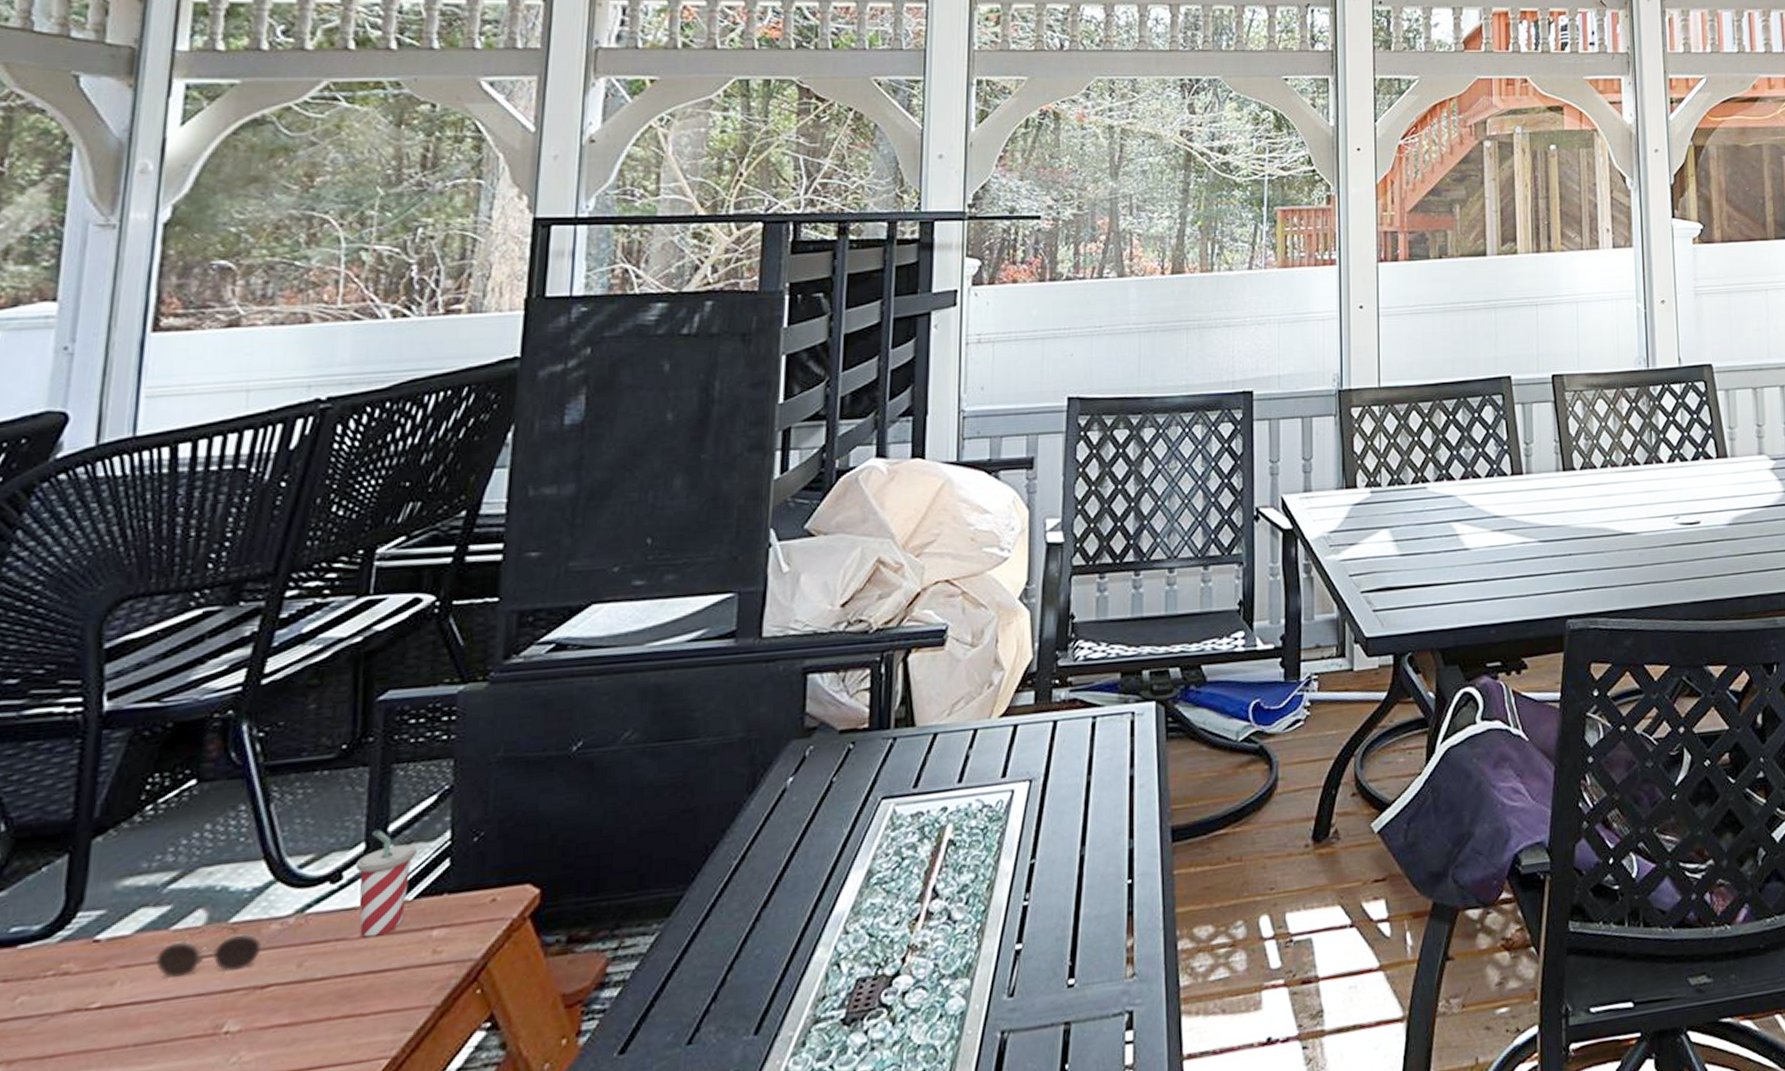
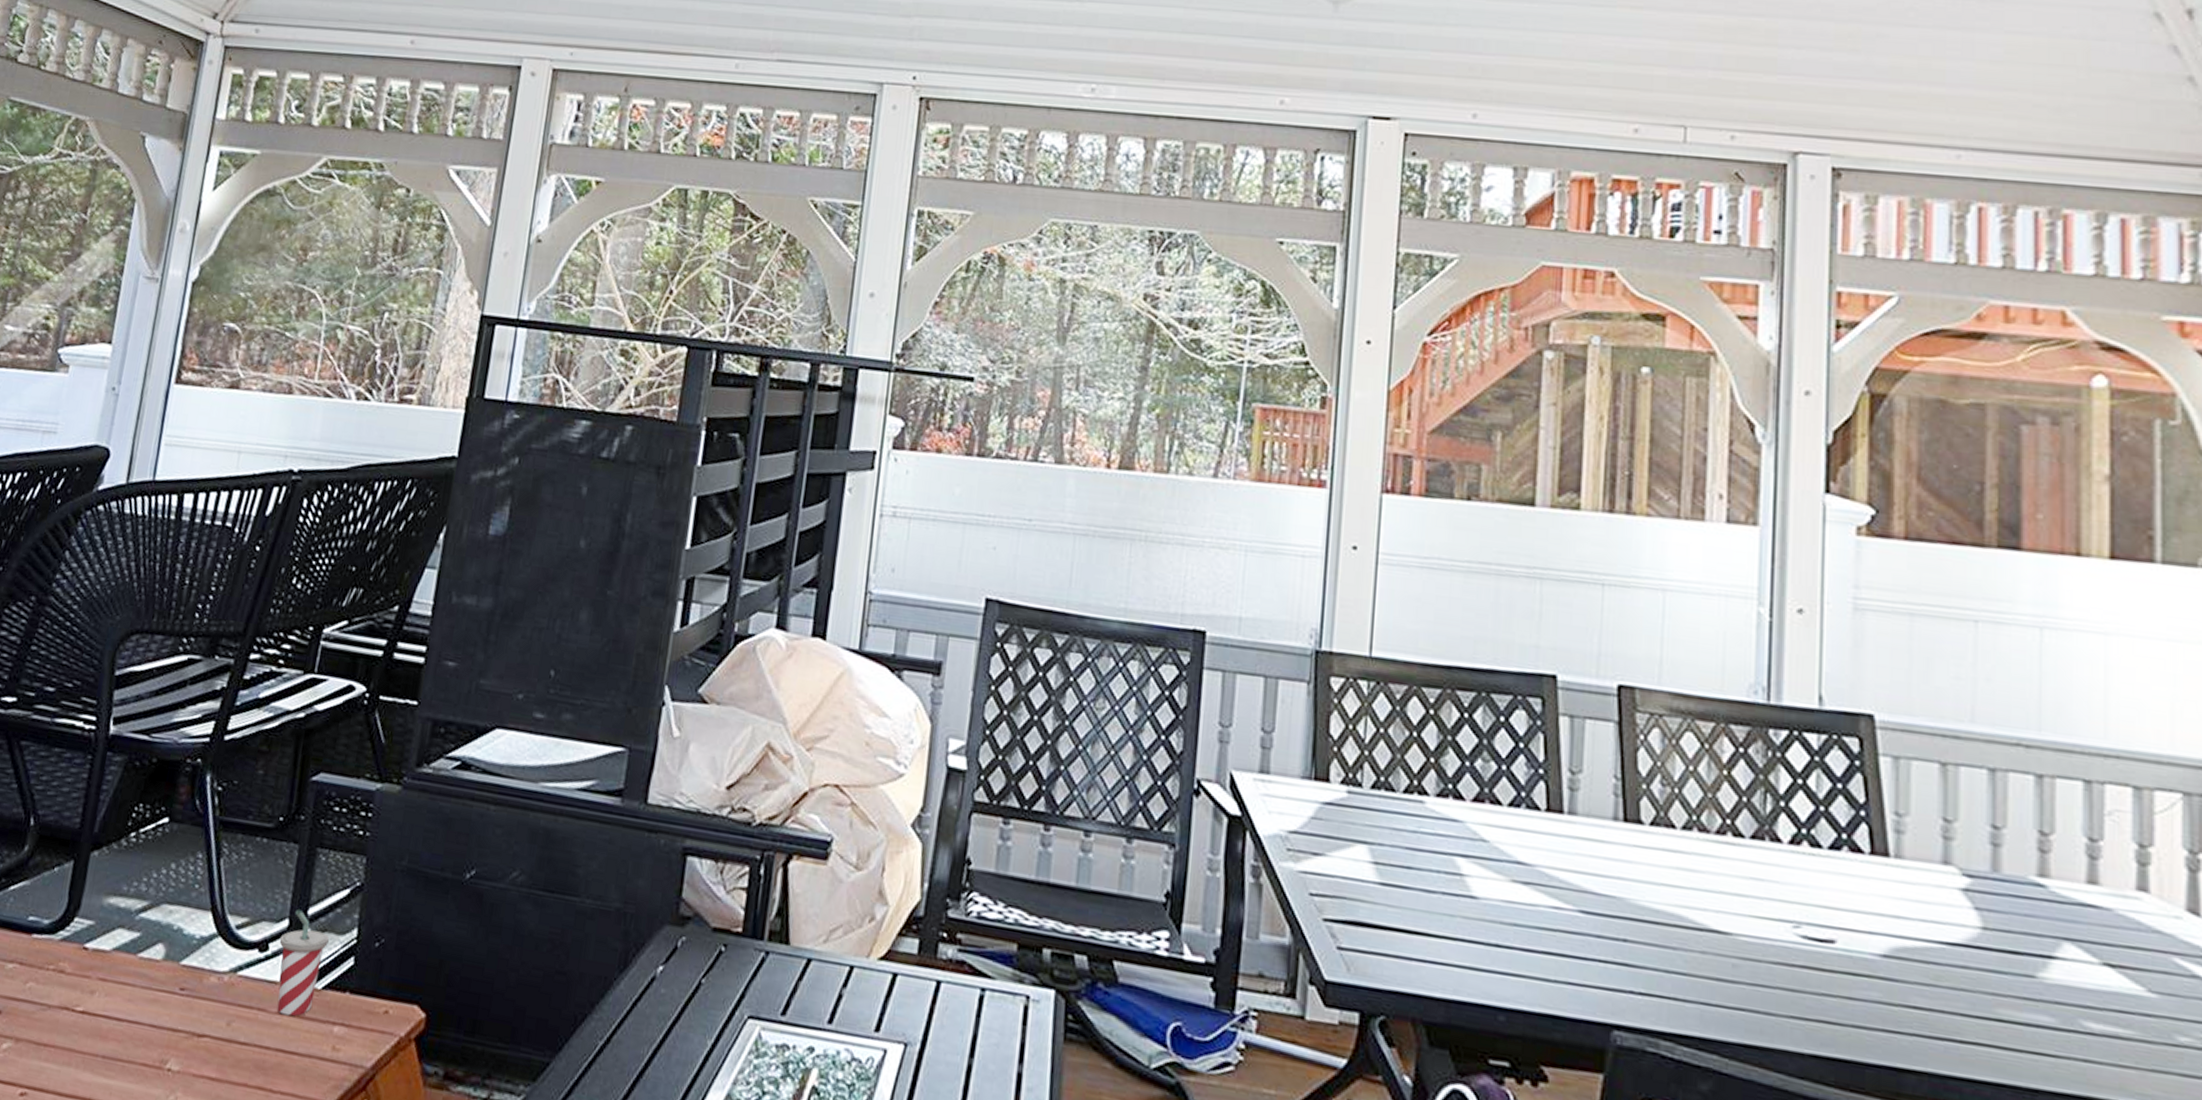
sunglasses: present [153,913,309,979] -> none [123,962,240,1012]

